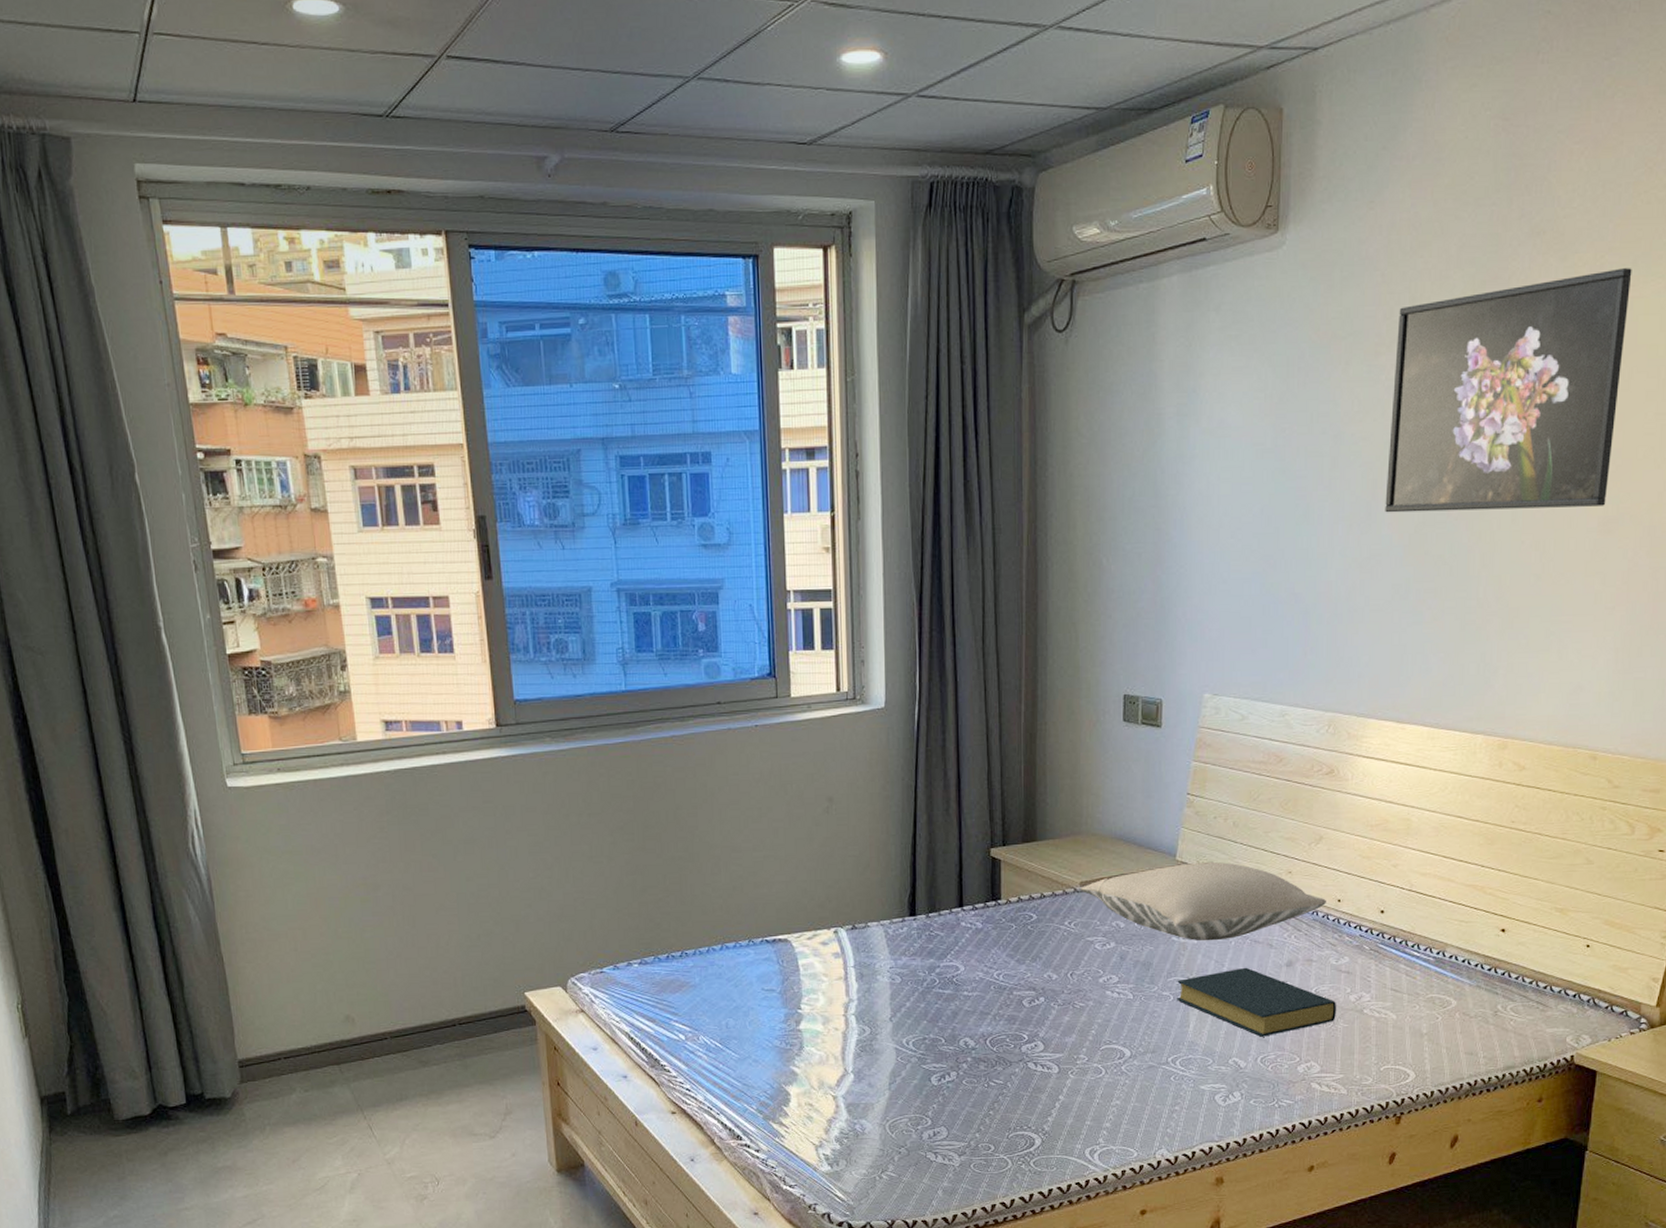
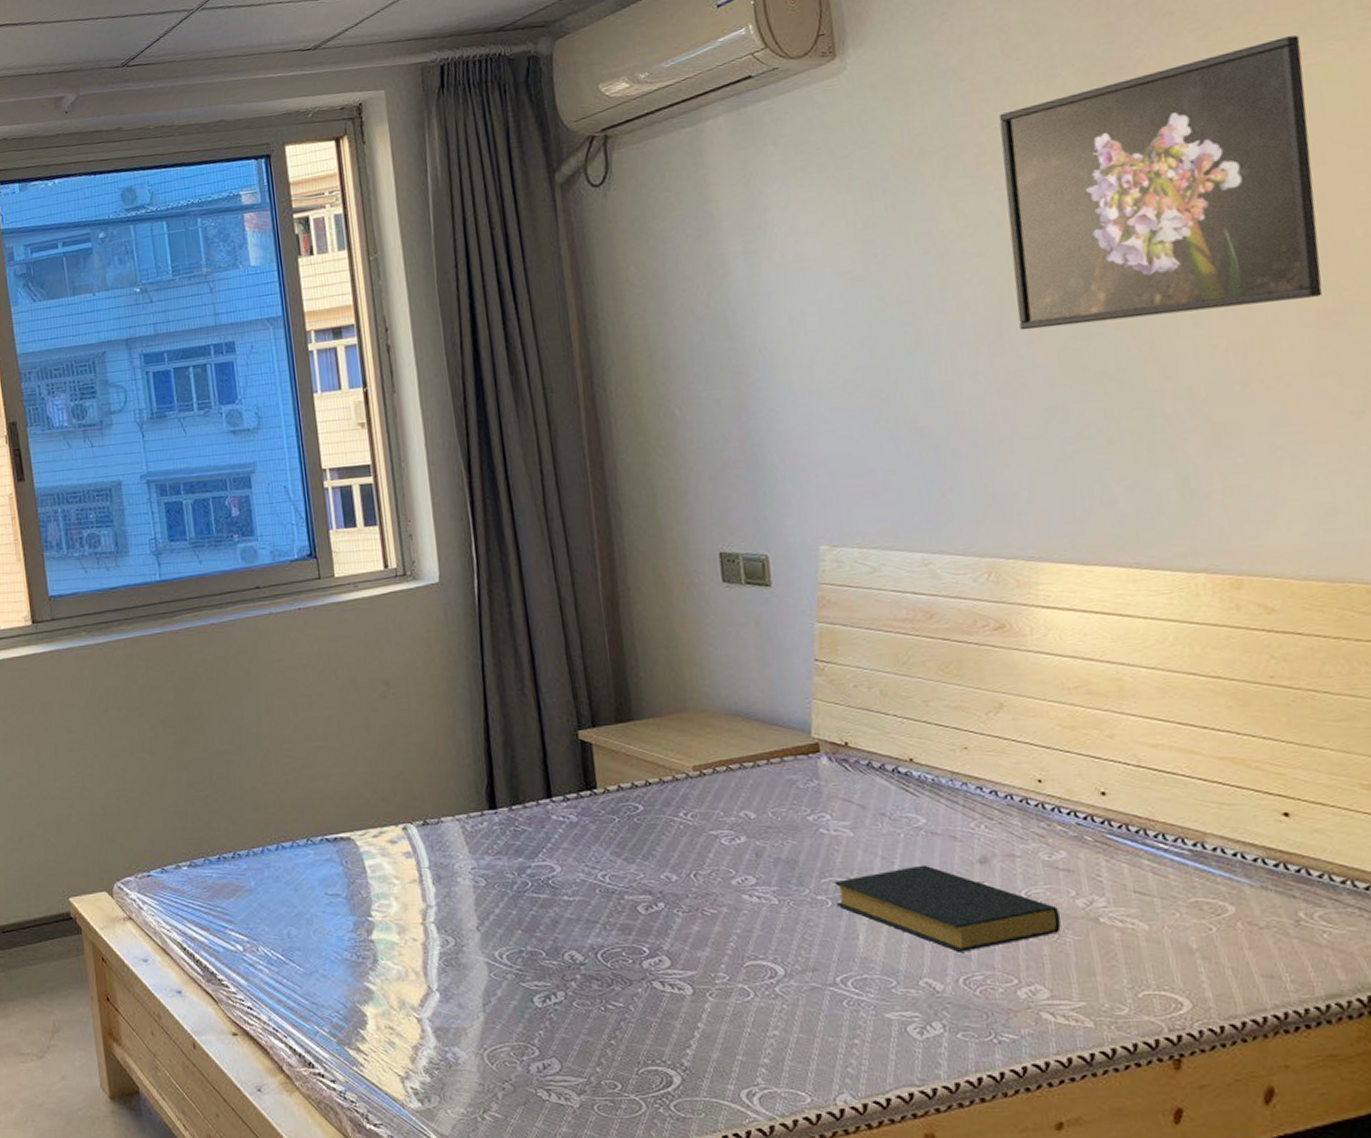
pillow: present [1080,861,1327,941] -> none [693,738,1024,834]

